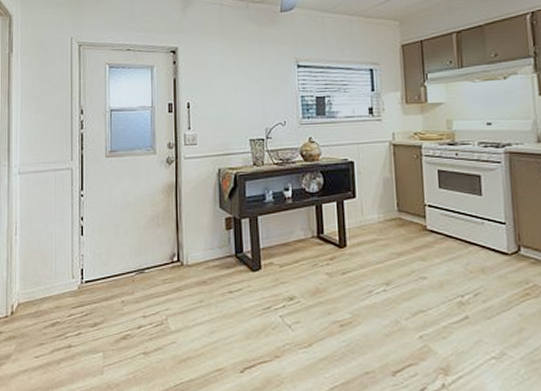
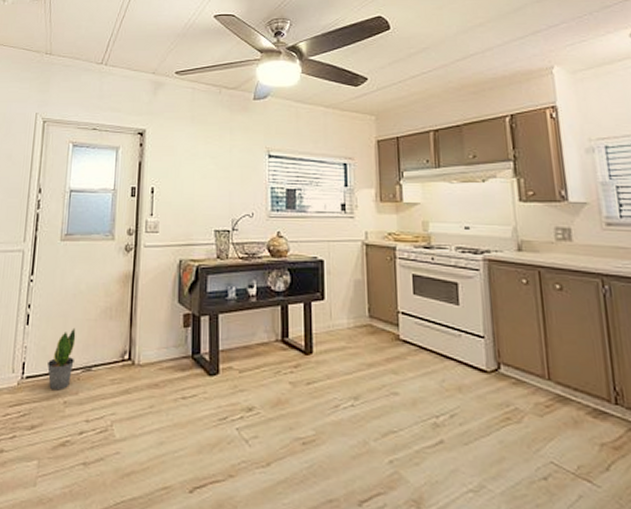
potted plant: none [104,235,128,292] -> present [47,327,76,391]

